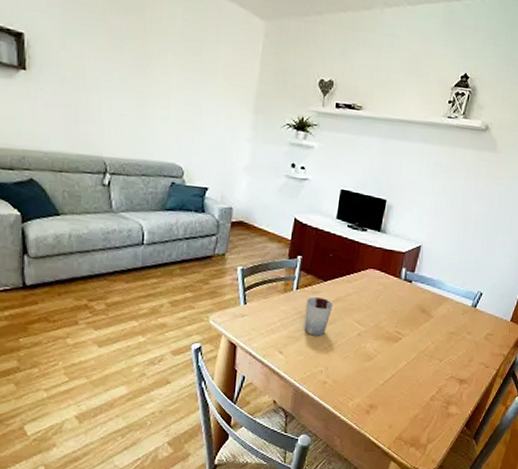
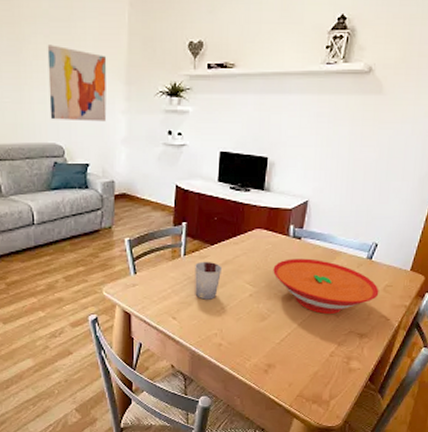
wall art: none [172,63,237,147] -> present [47,44,107,122]
bowl: none [382,301,481,359] -> present [273,258,379,315]

